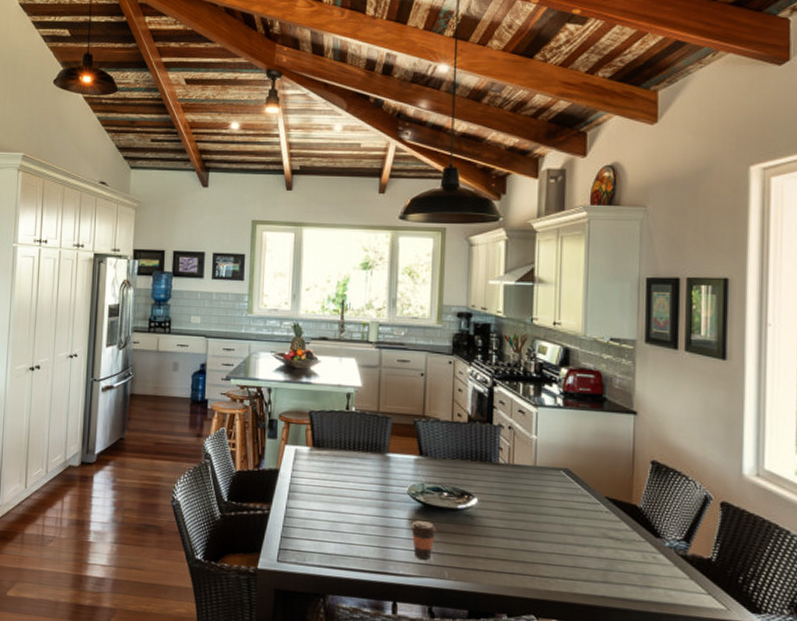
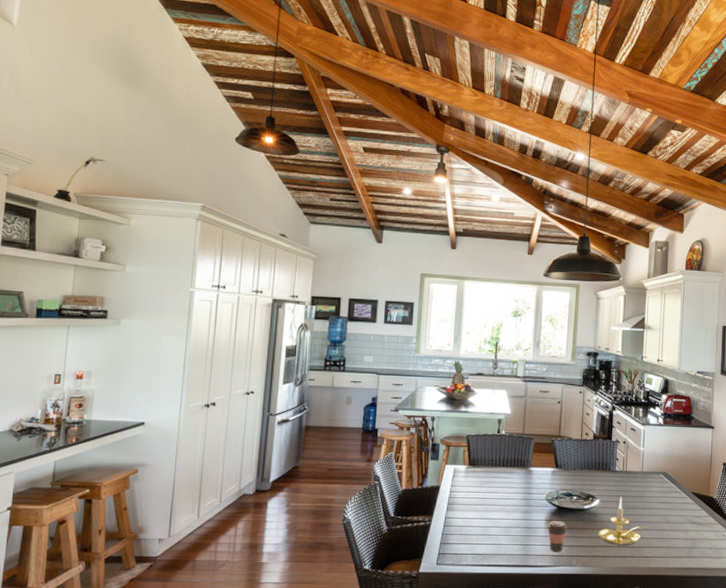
candle holder: none [476,496,542,560] -> present [598,497,646,545]

